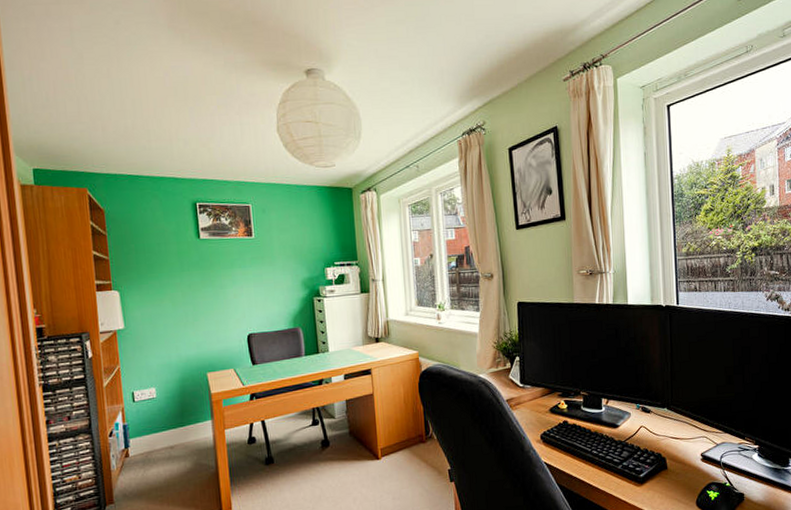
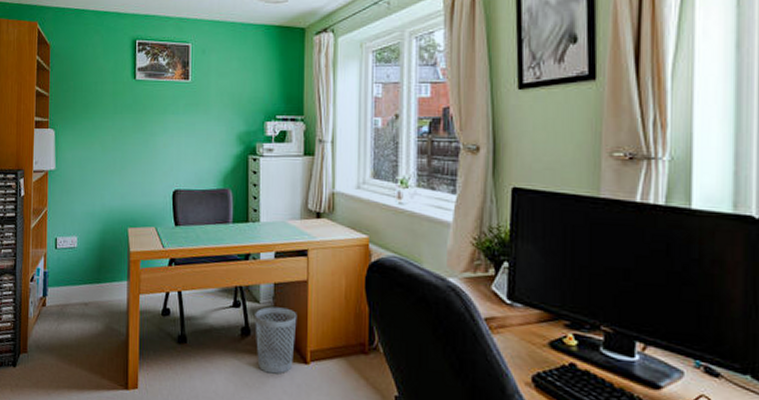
wastebasket: none [332,418,368,474] -> present [255,306,297,374]

